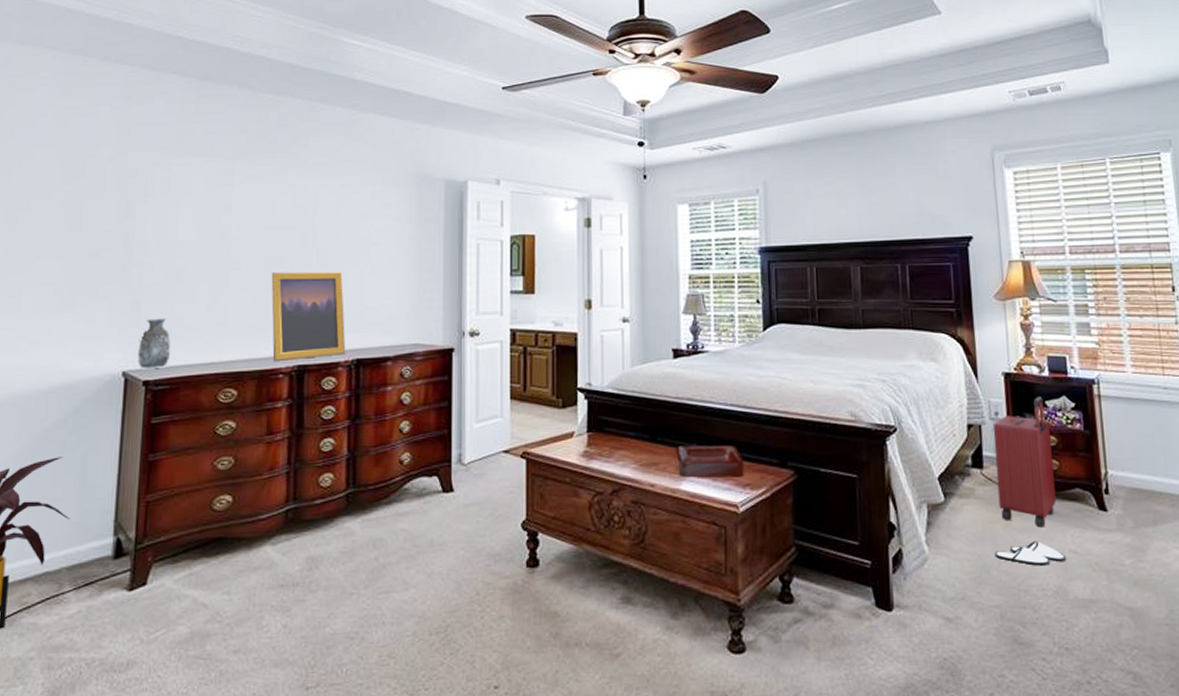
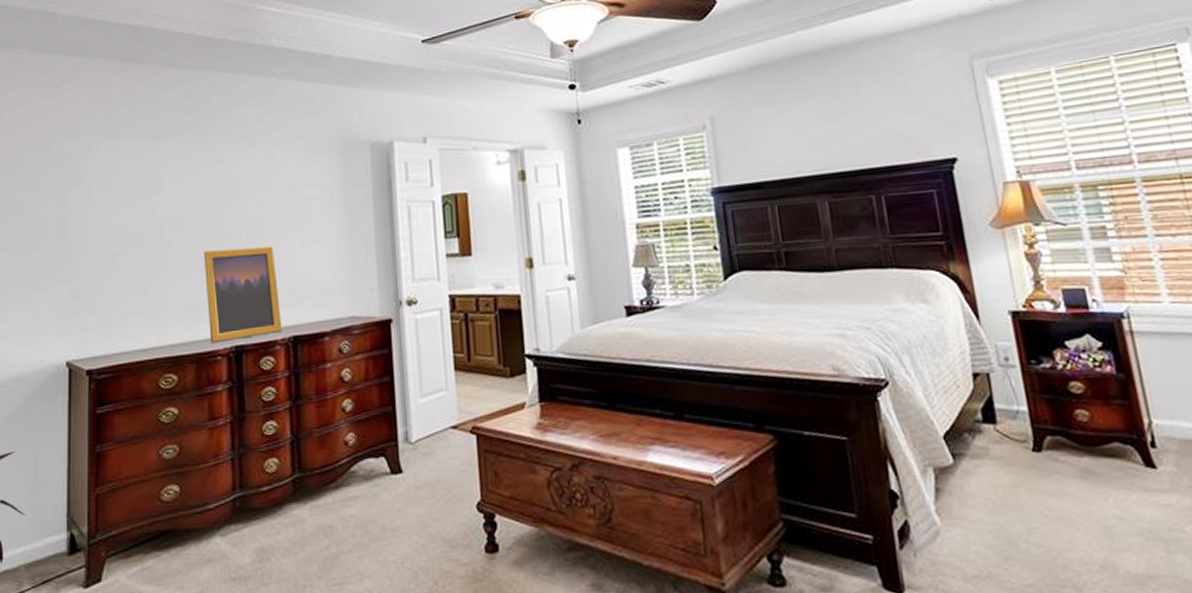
decorative vase: present [138,318,171,369] -> none [80,305,111,358]
decorative tray: present [674,444,744,478] -> none [636,409,717,448]
suitcase: present [993,397,1056,528] -> none [1003,337,1091,491]
slippers: present [994,541,1067,566] -> none [1021,506,1112,536]

